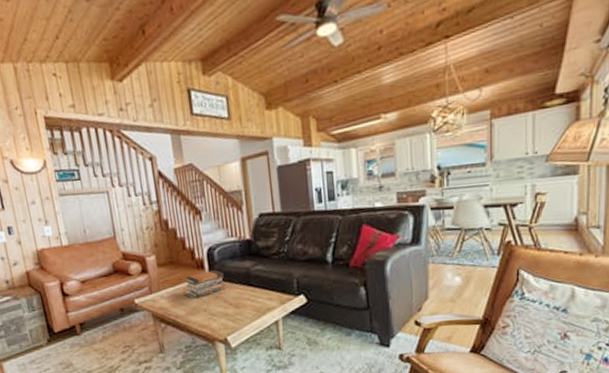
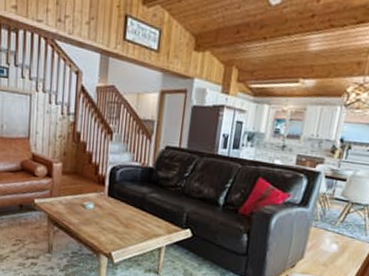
book stack: present [184,269,225,298] -> none [84,187,121,211]

